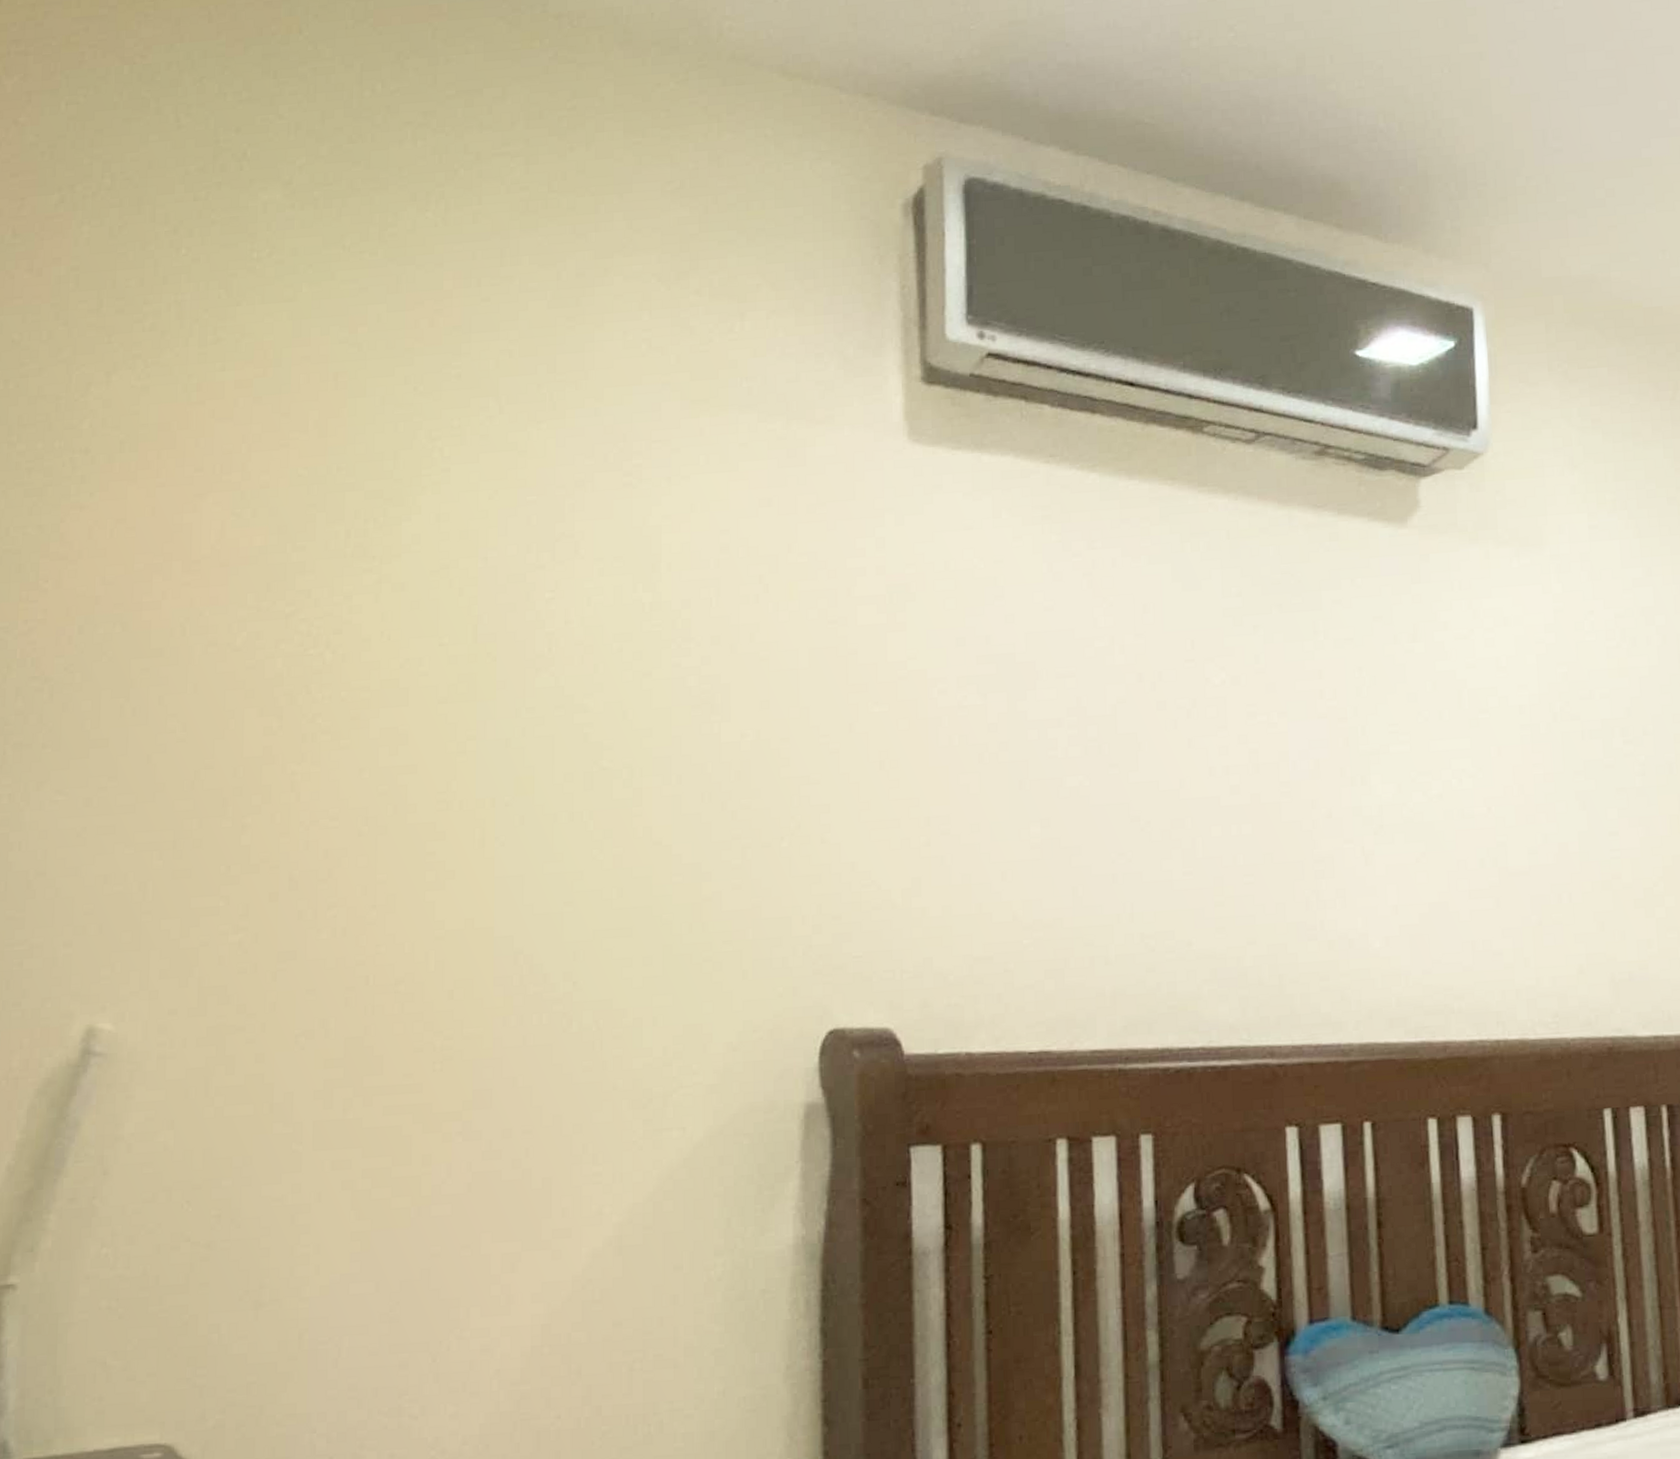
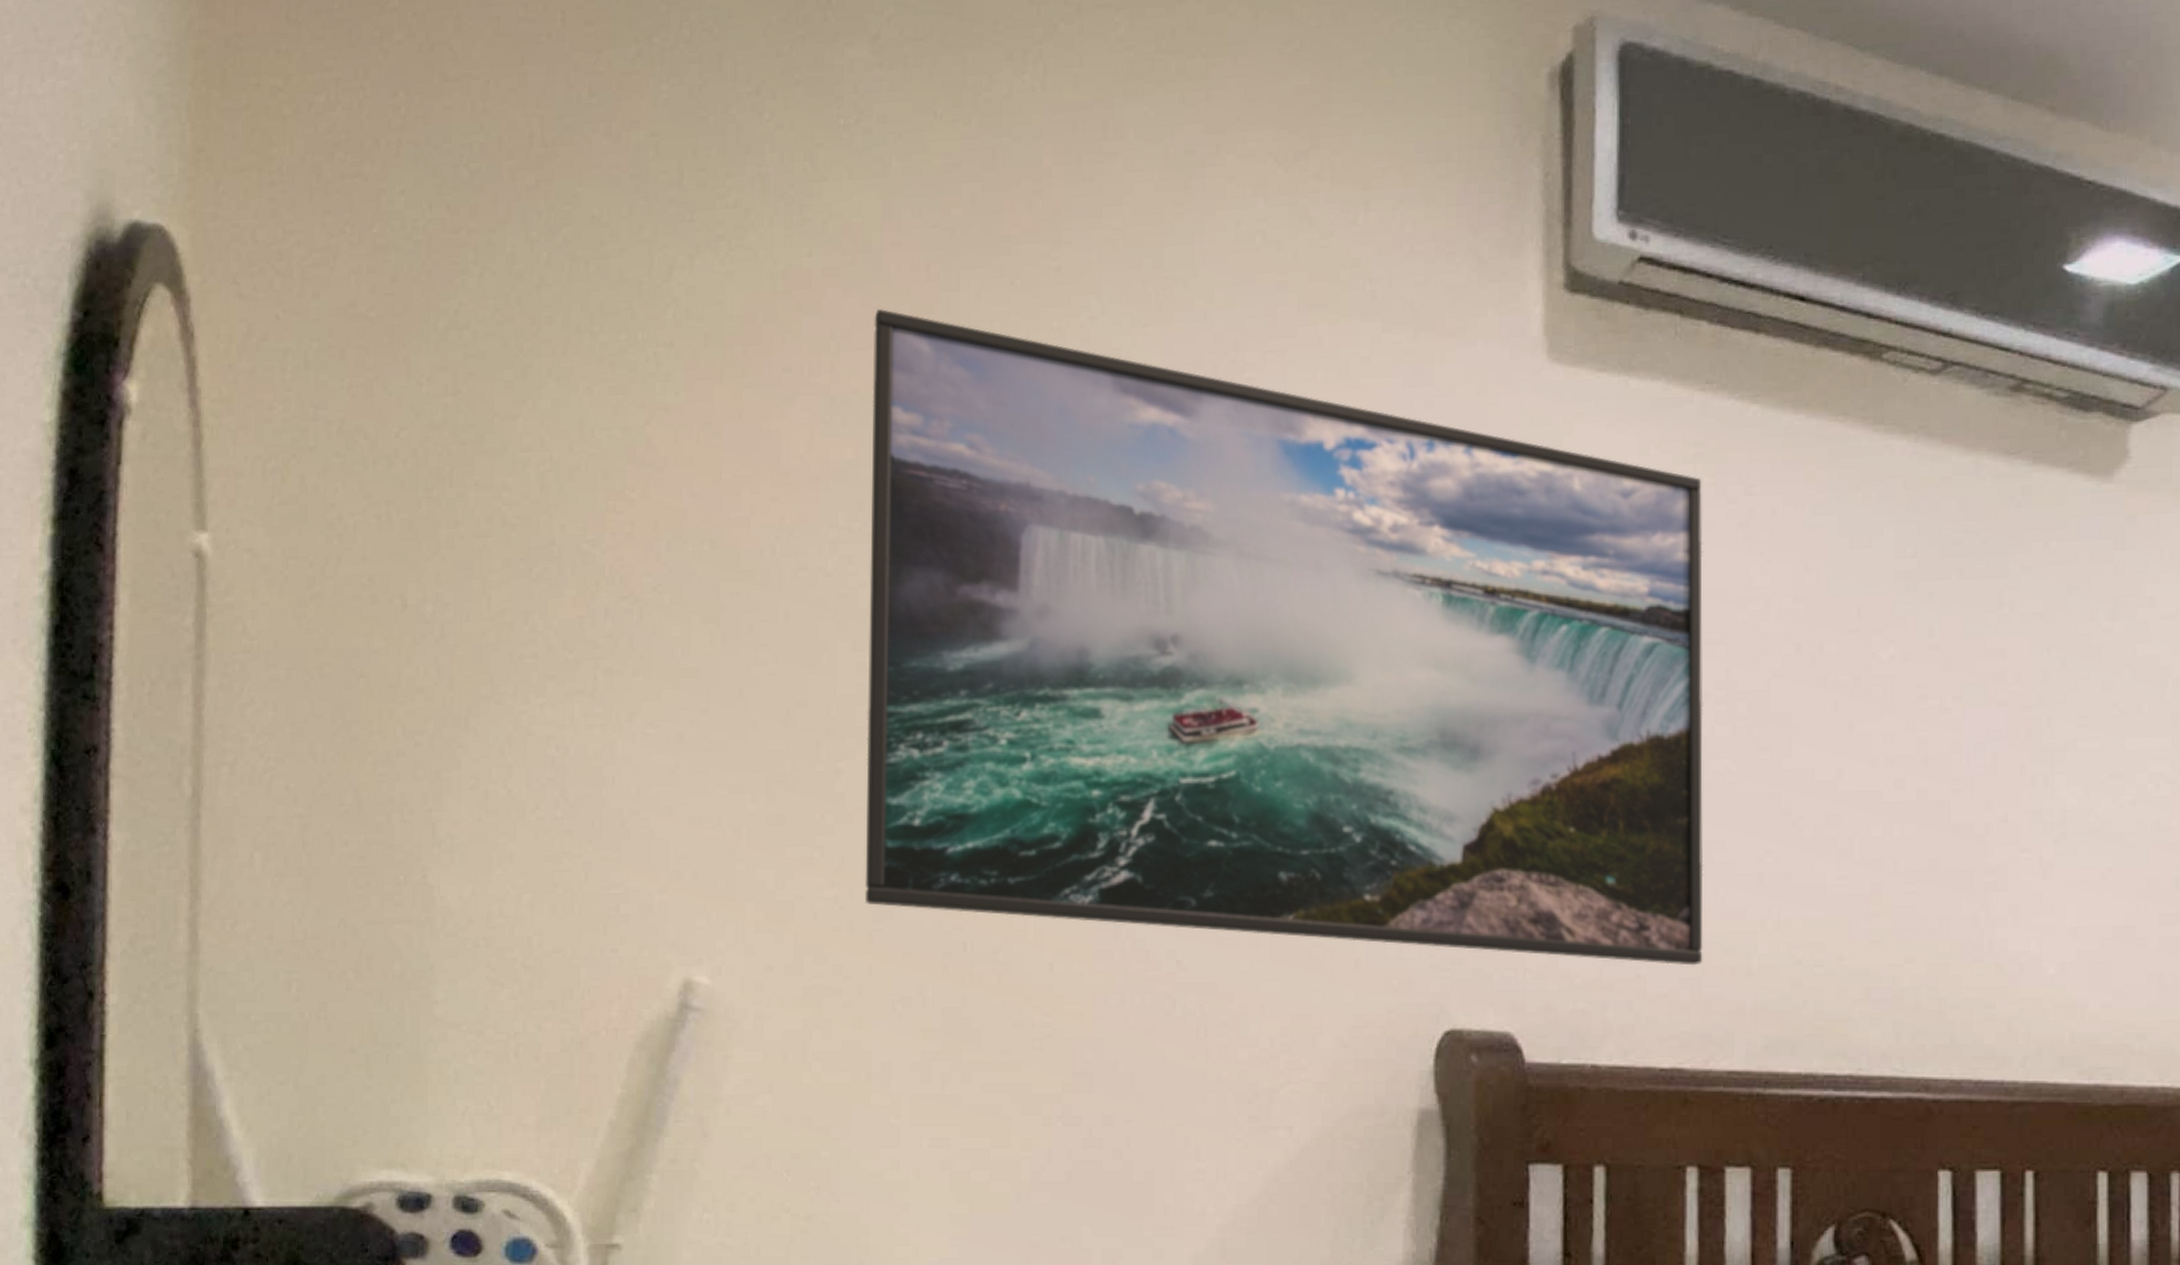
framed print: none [269,414,1065,959] -> present [865,309,1704,966]

